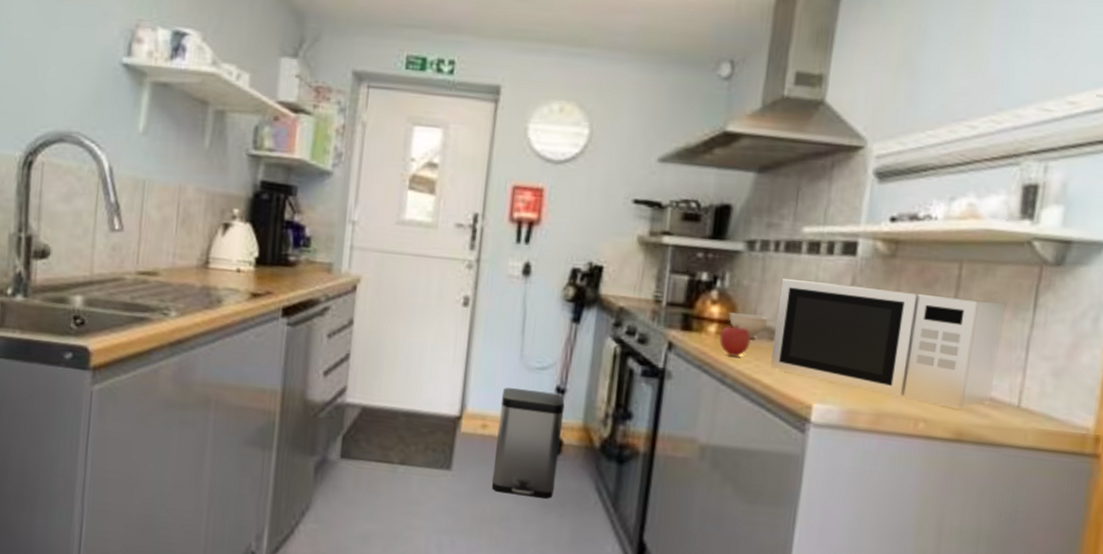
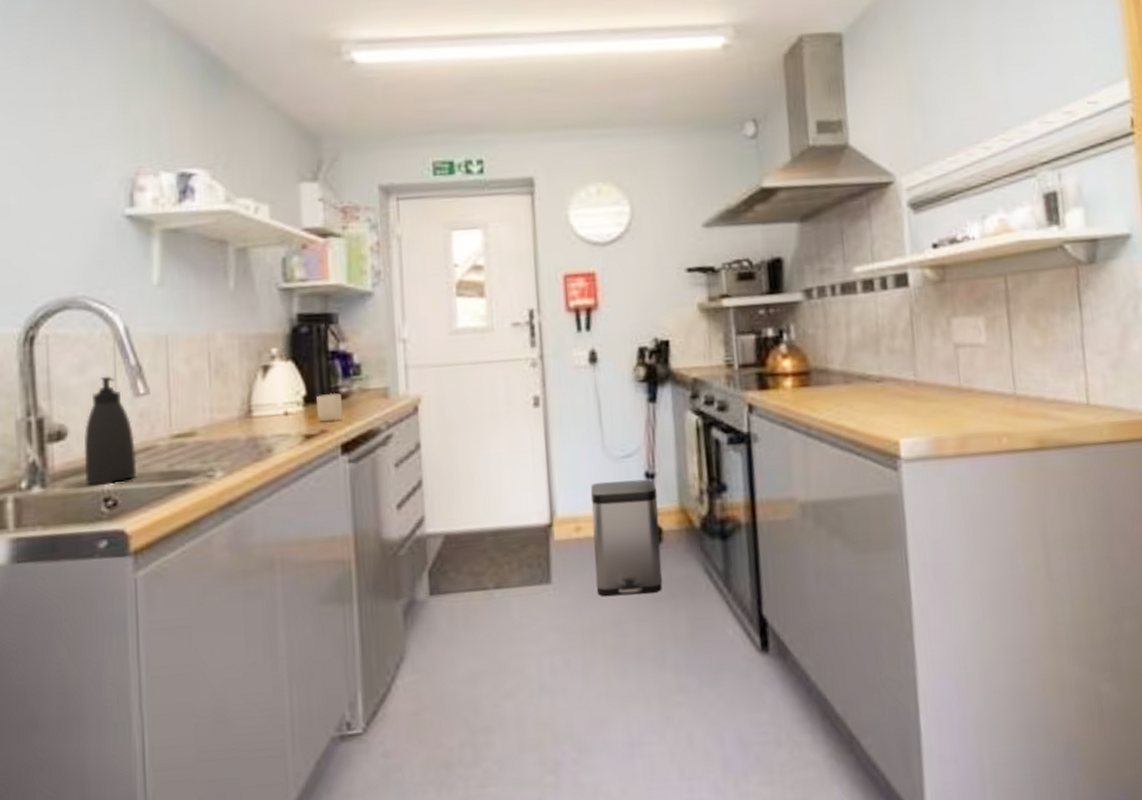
soap dispenser: none [60,208,106,304] -> present [83,376,137,485]
mug: none [265,259,290,286] -> present [317,393,342,423]
fruit: present [718,324,751,357] -> none [795,374,828,407]
bowl: present [728,312,769,339] -> none [801,360,841,386]
microwave: present [769,278,1006,411] -> none [844,307,1062,419]

